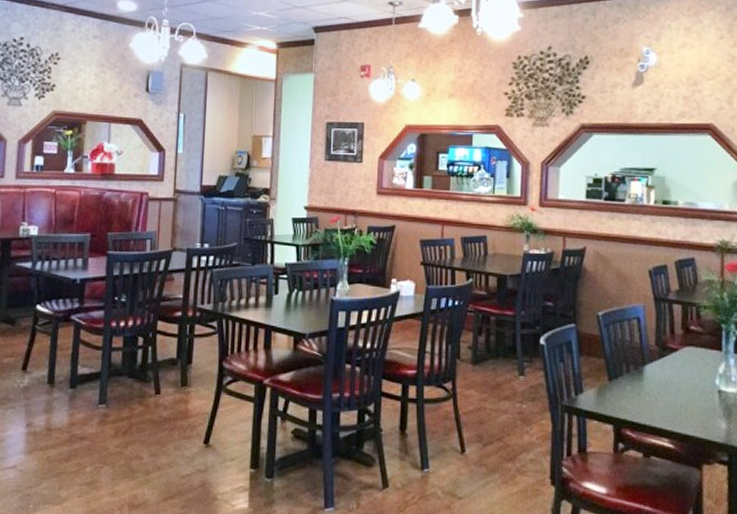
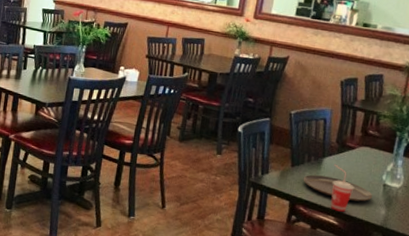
plate: none [624,388,709,417] -> present [303,174,373,202]
beverage cup: none [657,372,685,431] -> present [330,164,354,212]

